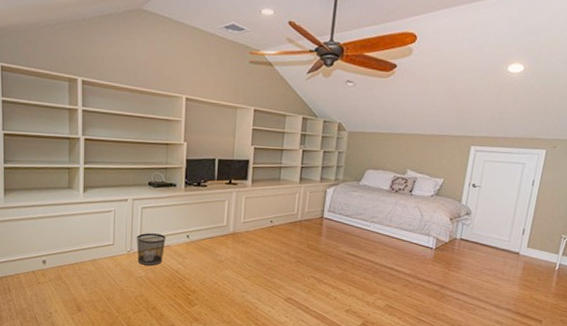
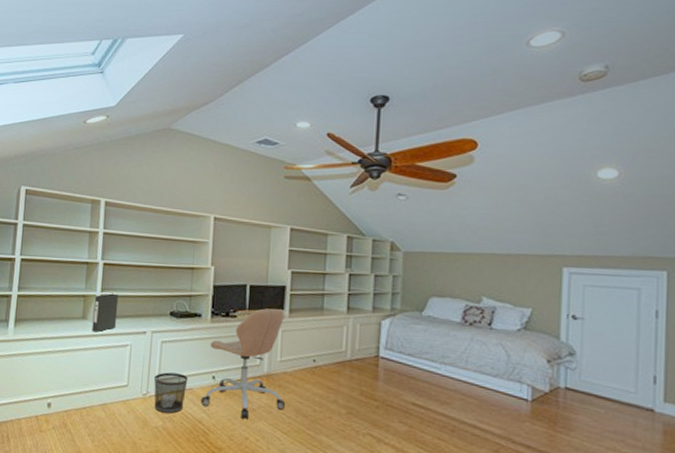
binder: none [78,166,101,200] -> present [92,293,119,333]
office chair: none [177,179,248,268] -> present [200,308,286,419]

